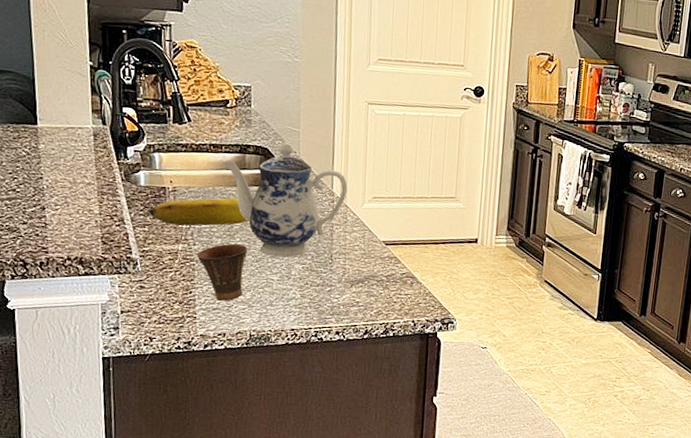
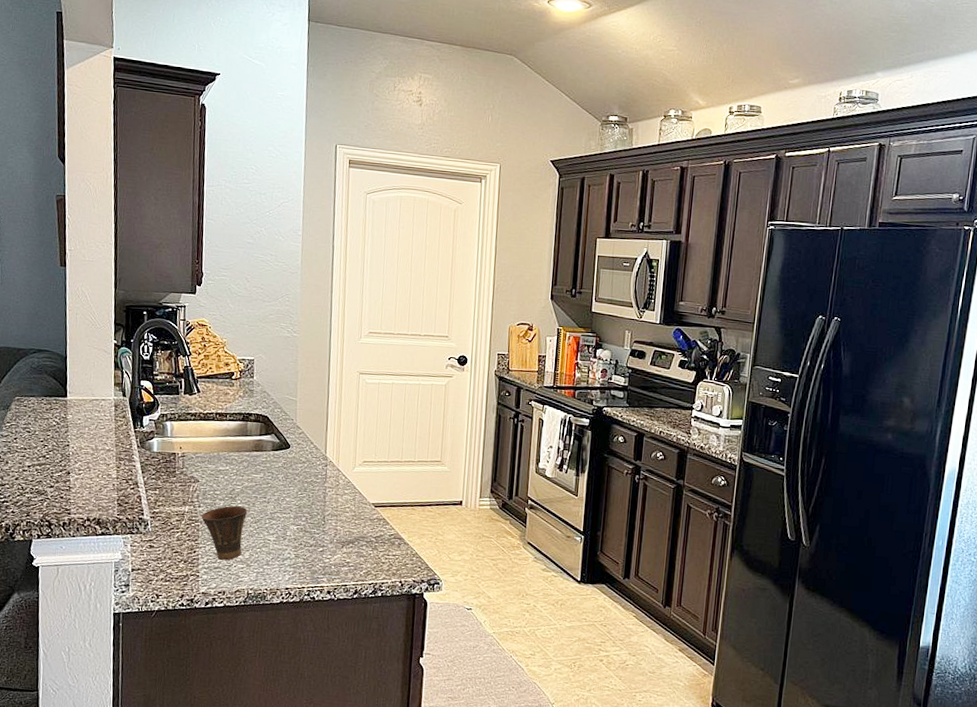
banana: present [149,197,249,227] -> none [160,462,249,490]
teapot: present [223,142,348,257] -> none [227,410,340,519]

